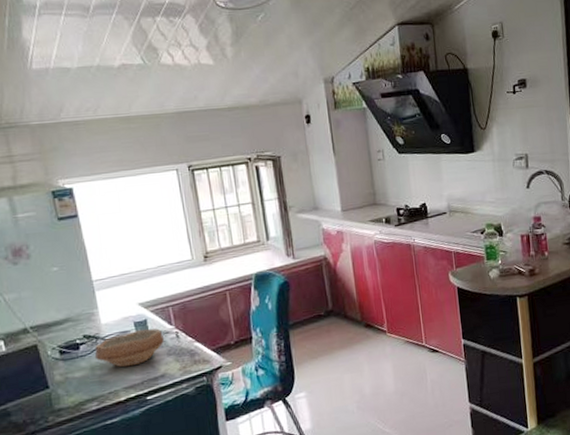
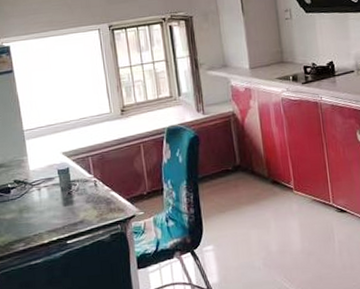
bowl: present [94,328,165,368] -> none [23,176,85,212]

